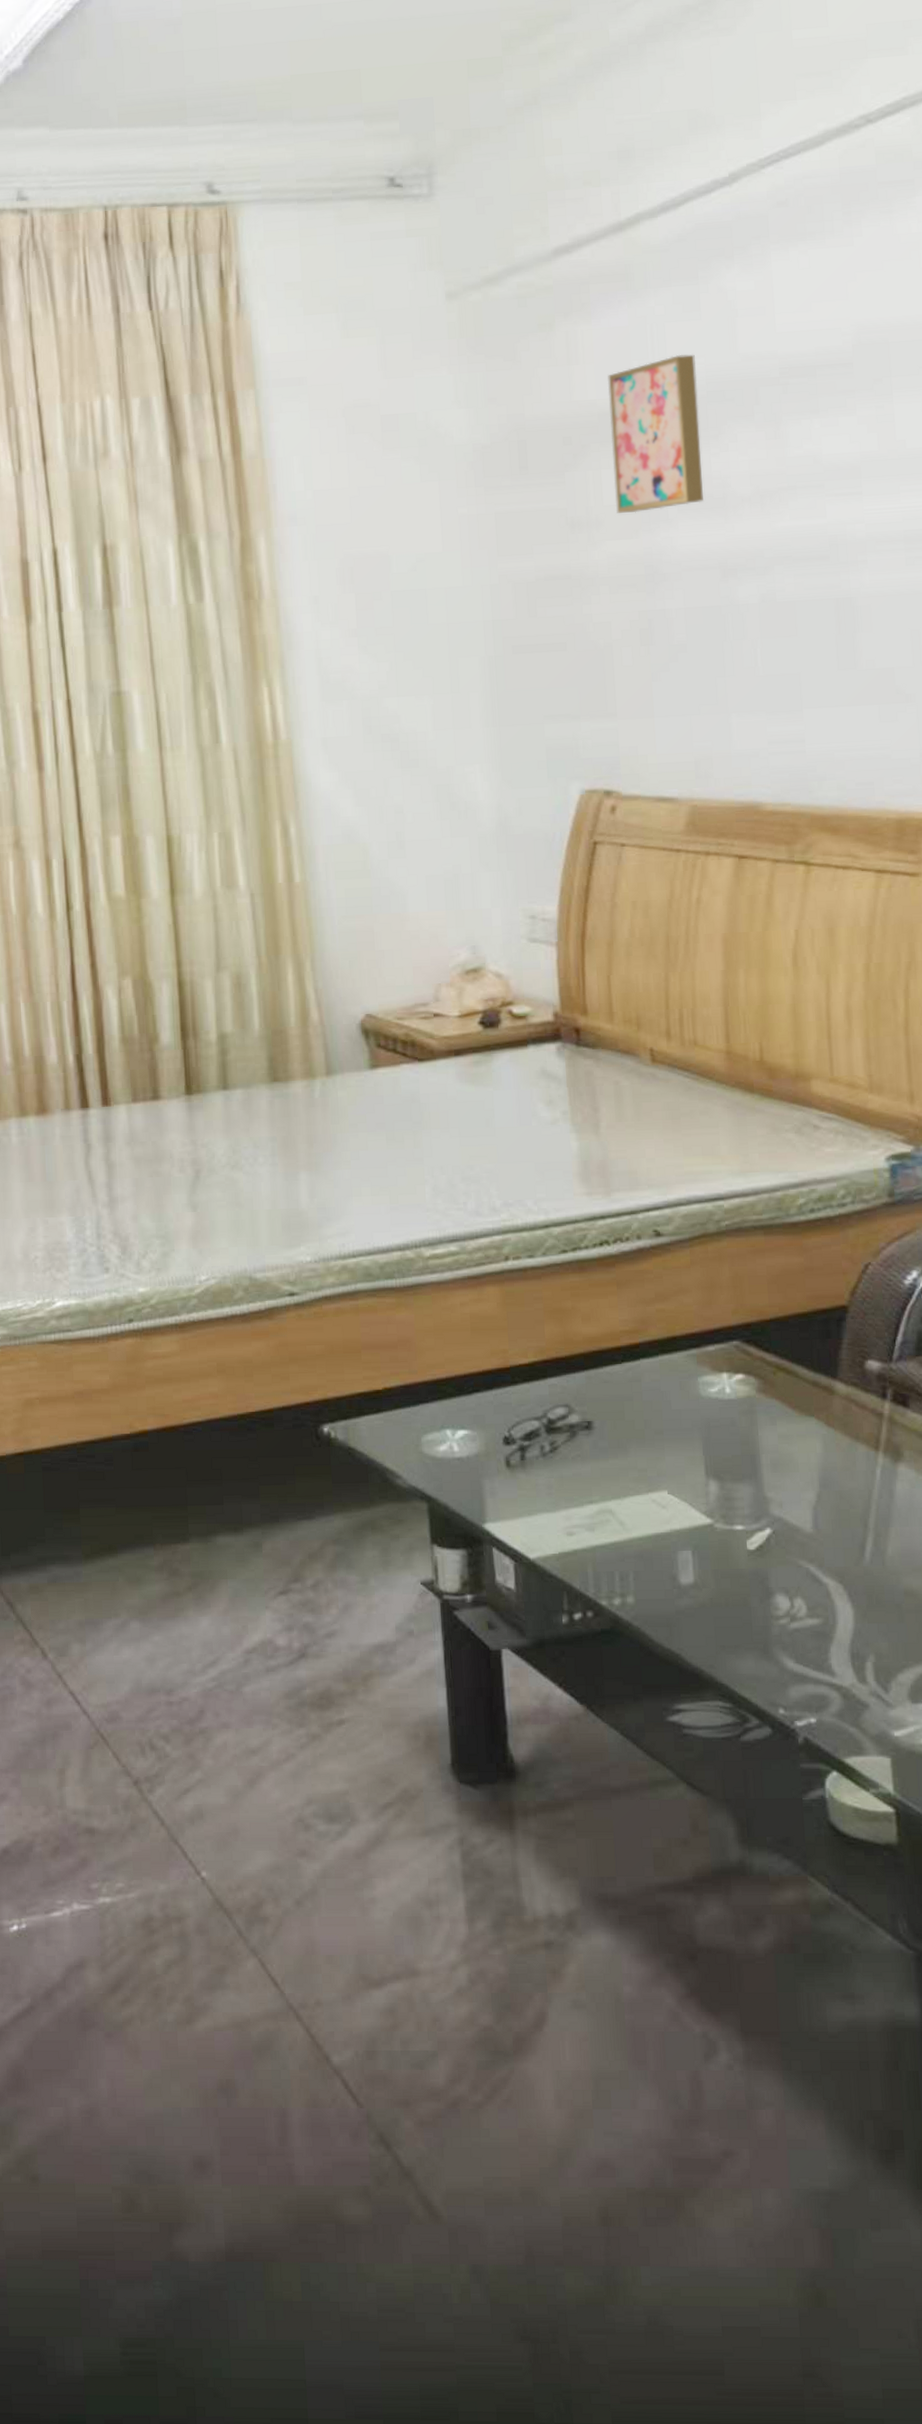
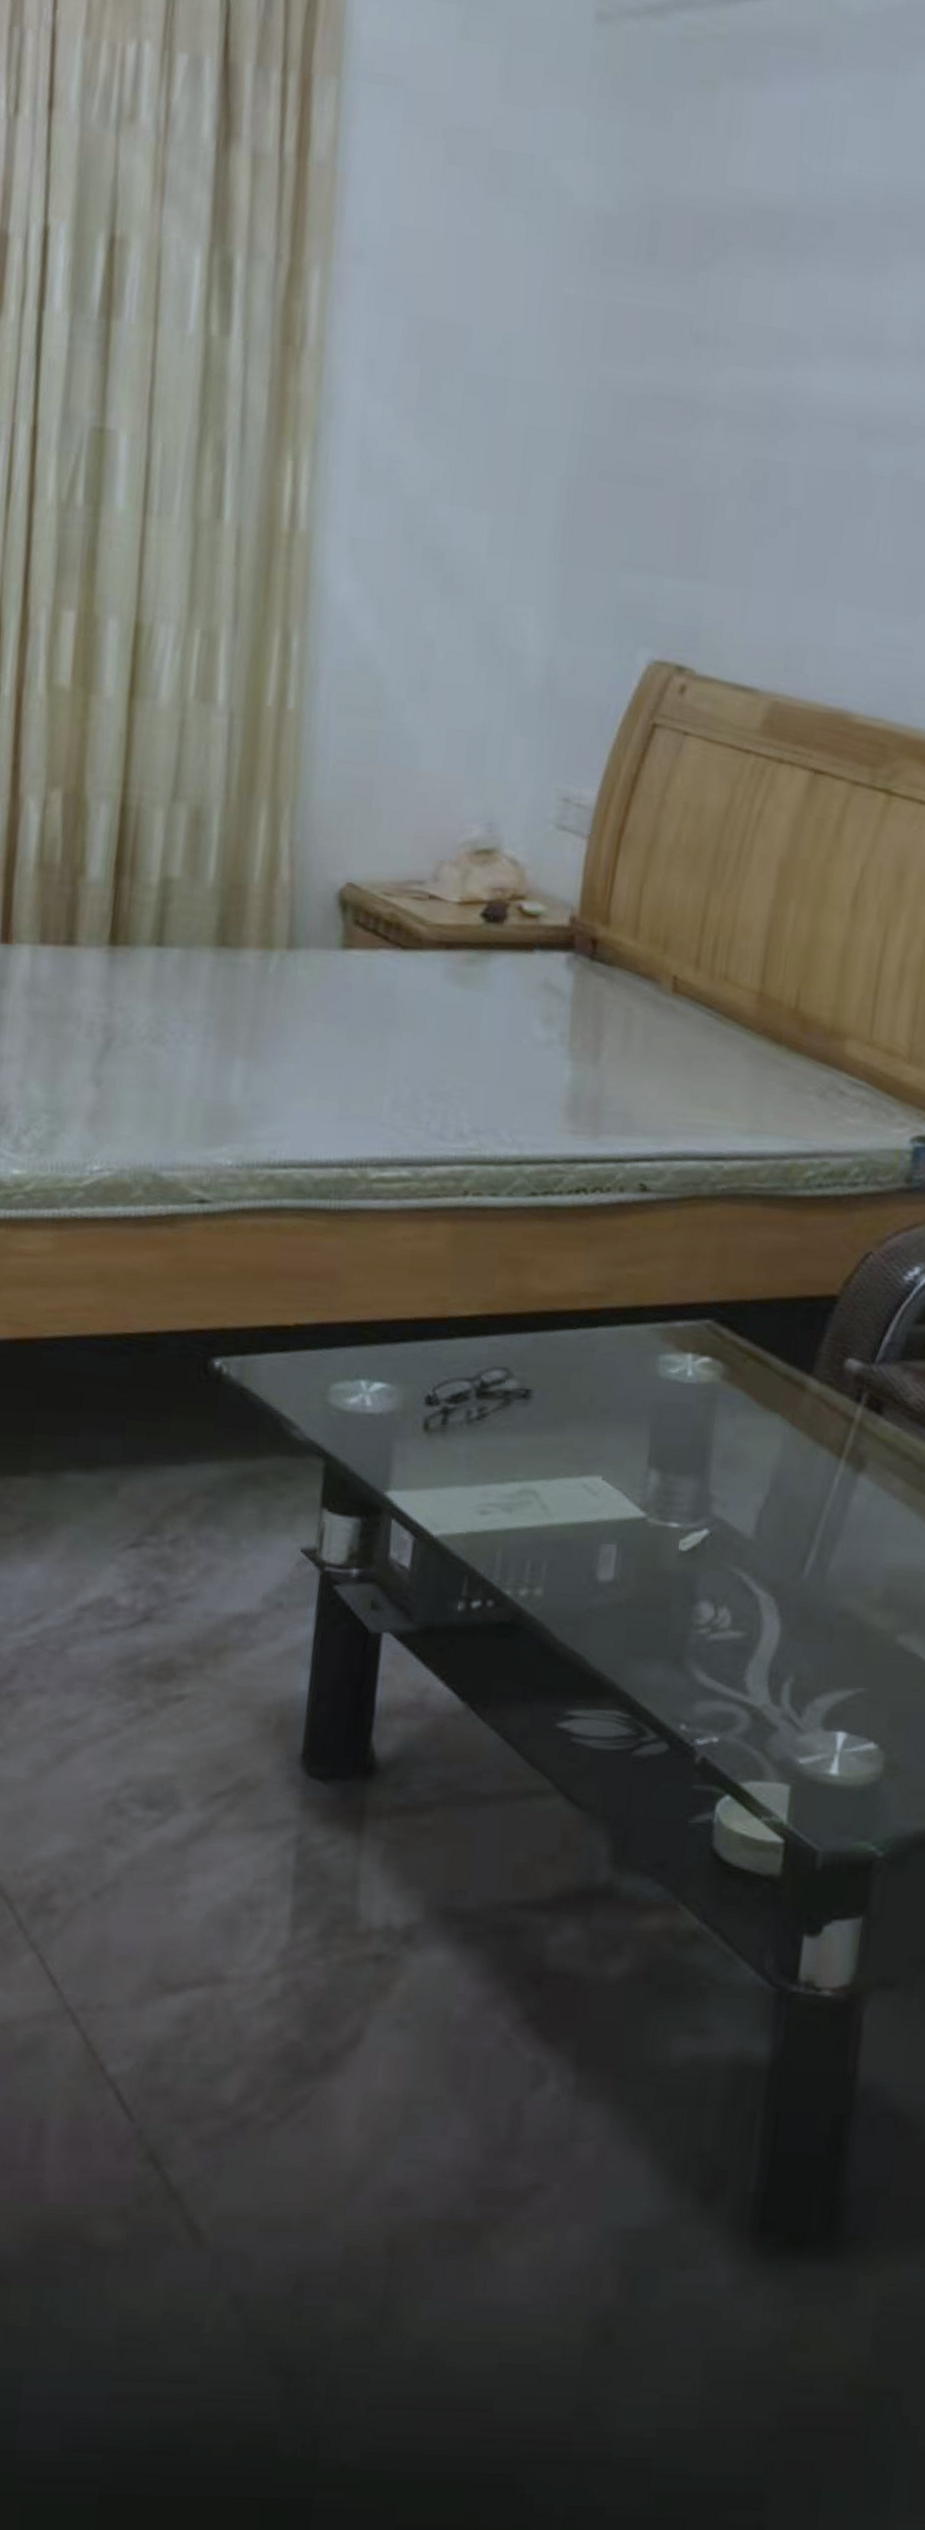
wall art: present [608,354,703,513] -> none [751,157,876,343]

